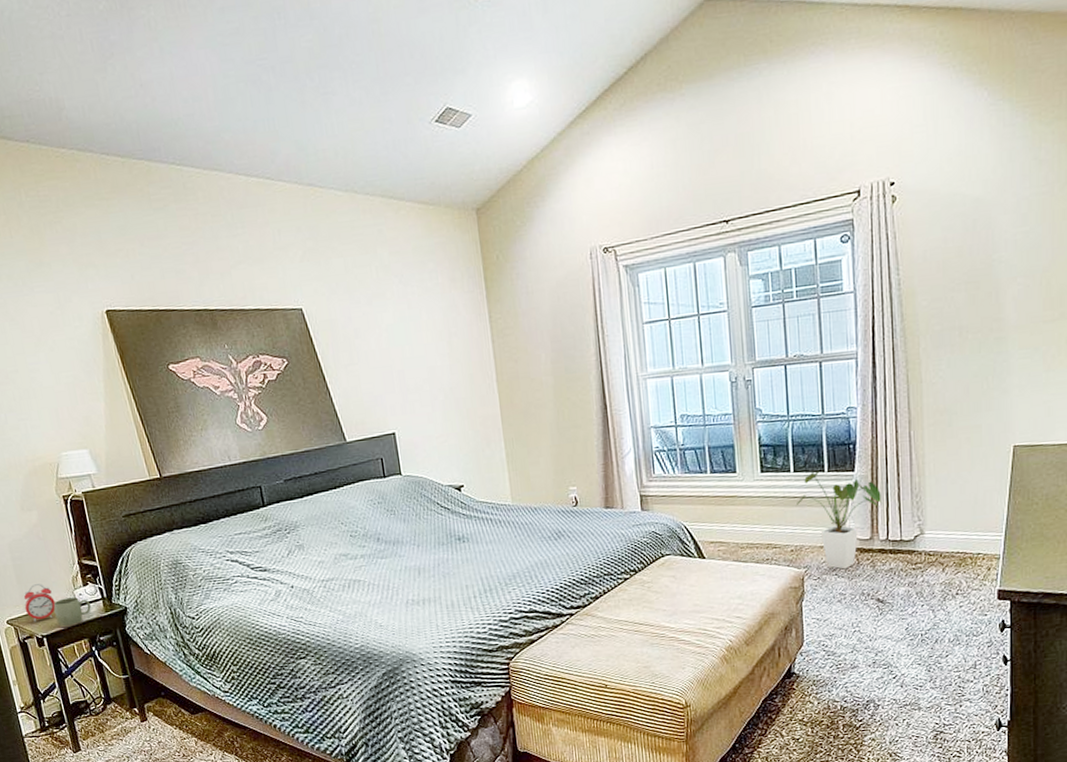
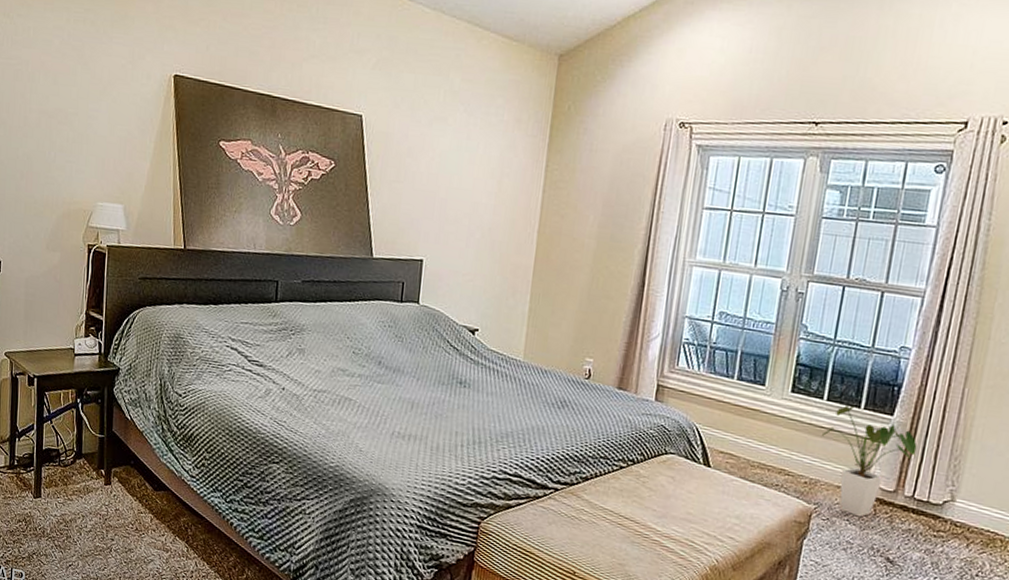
alarm clock: present [23,584,55,623] -> none [24,323,55,361]
mug: present [53,597,91,628] -> none [51,344,87,374]

